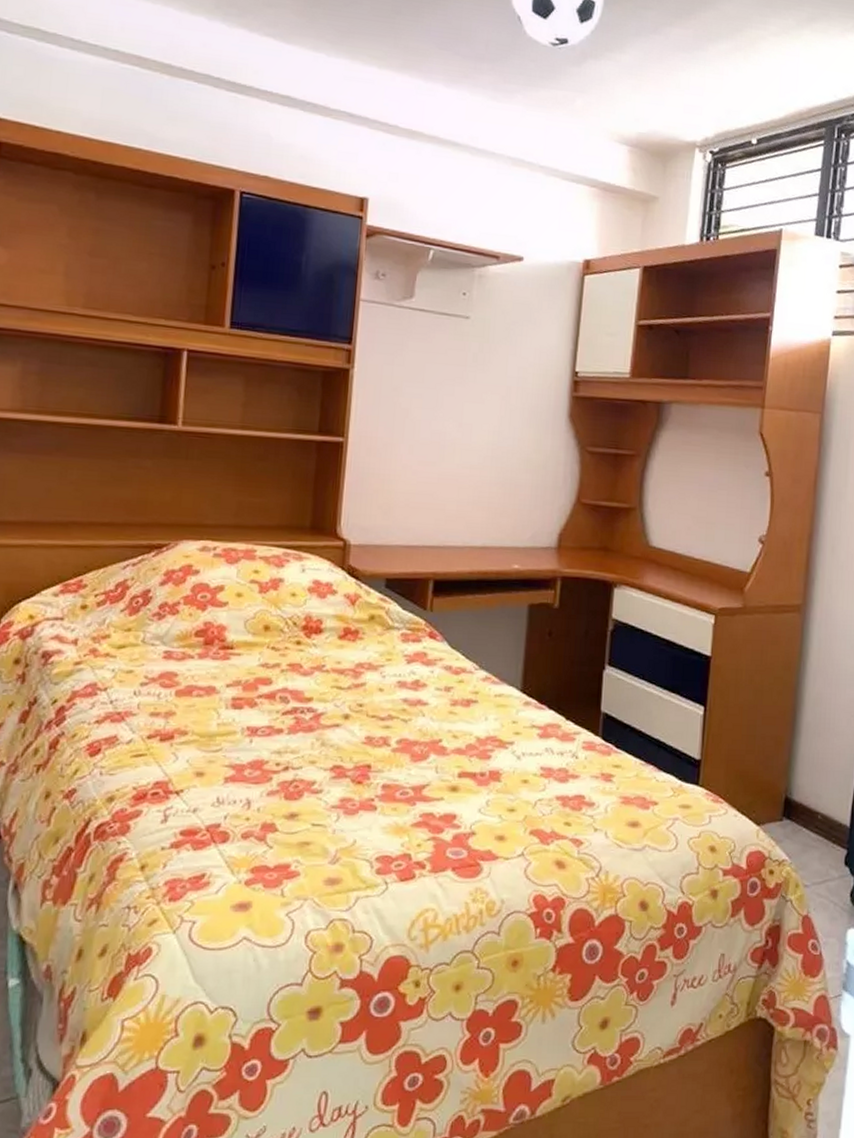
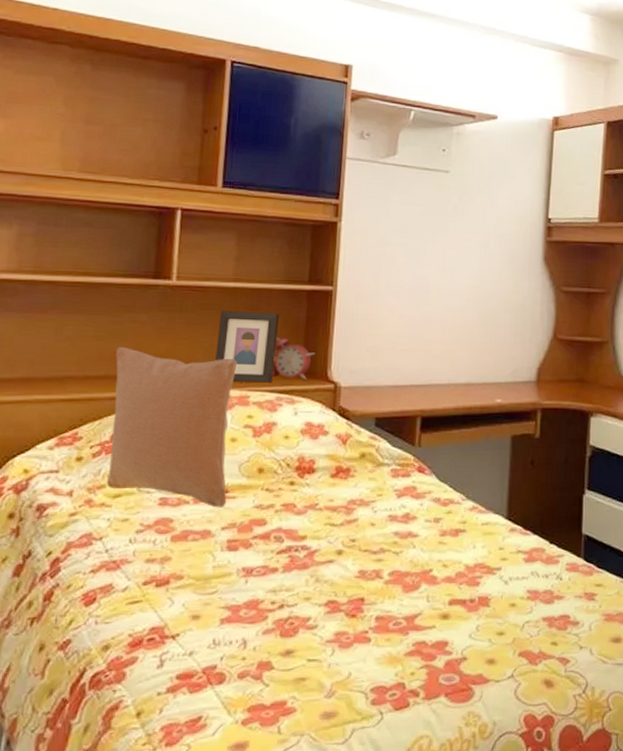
pillow: none [111,493,243,664] -> present [106,346,237,508]
picture frame: none [221,460,288,537] -> present [215,311,280,383]
alarm clock: none [279,490,324,537] -> present [271,338,315,381]

